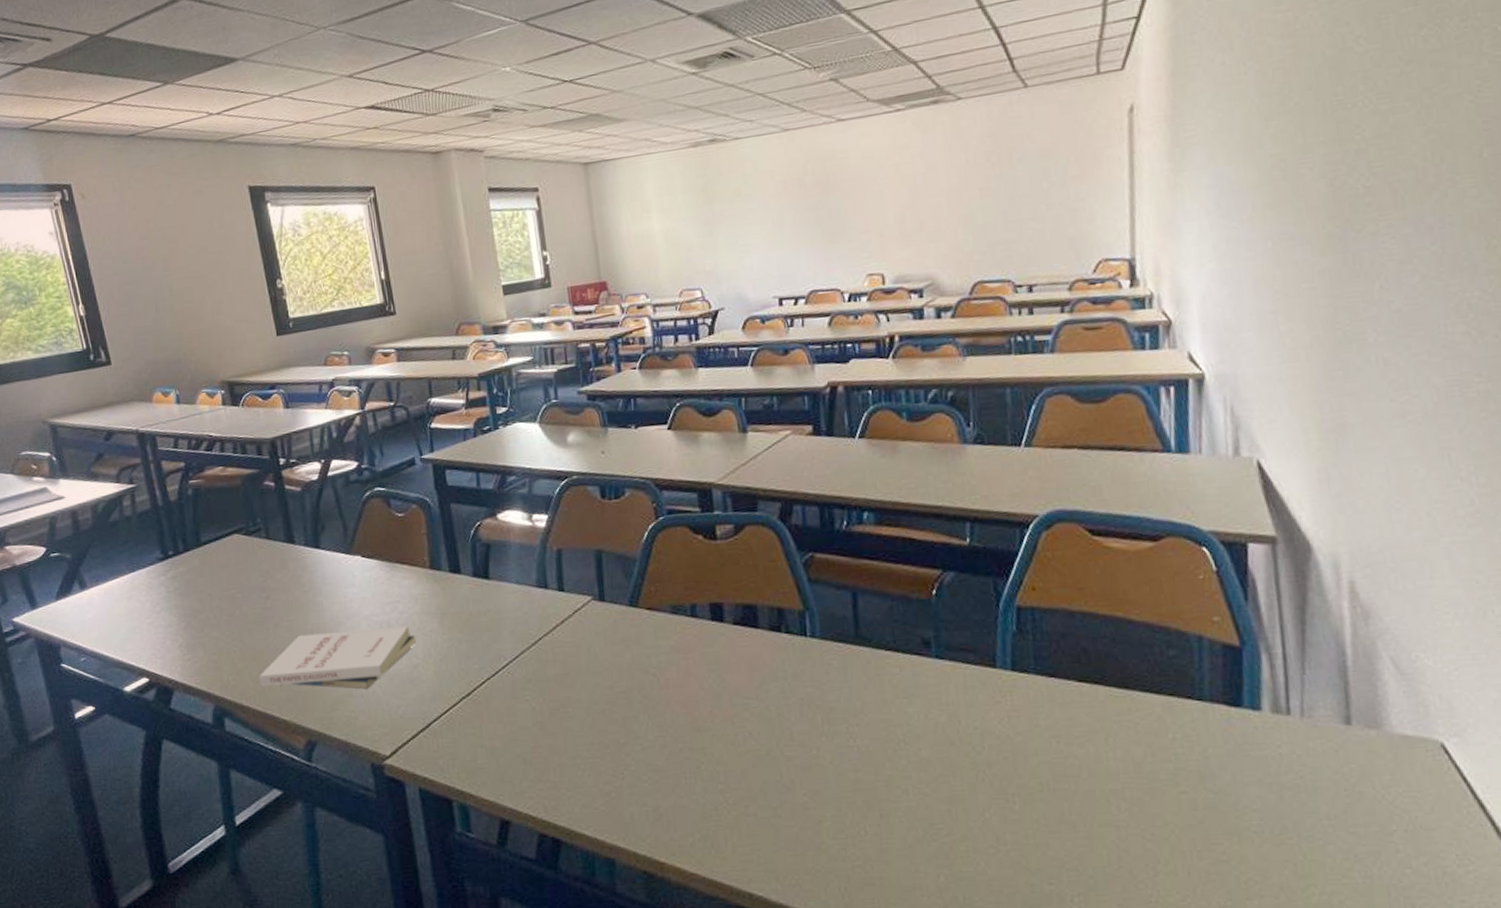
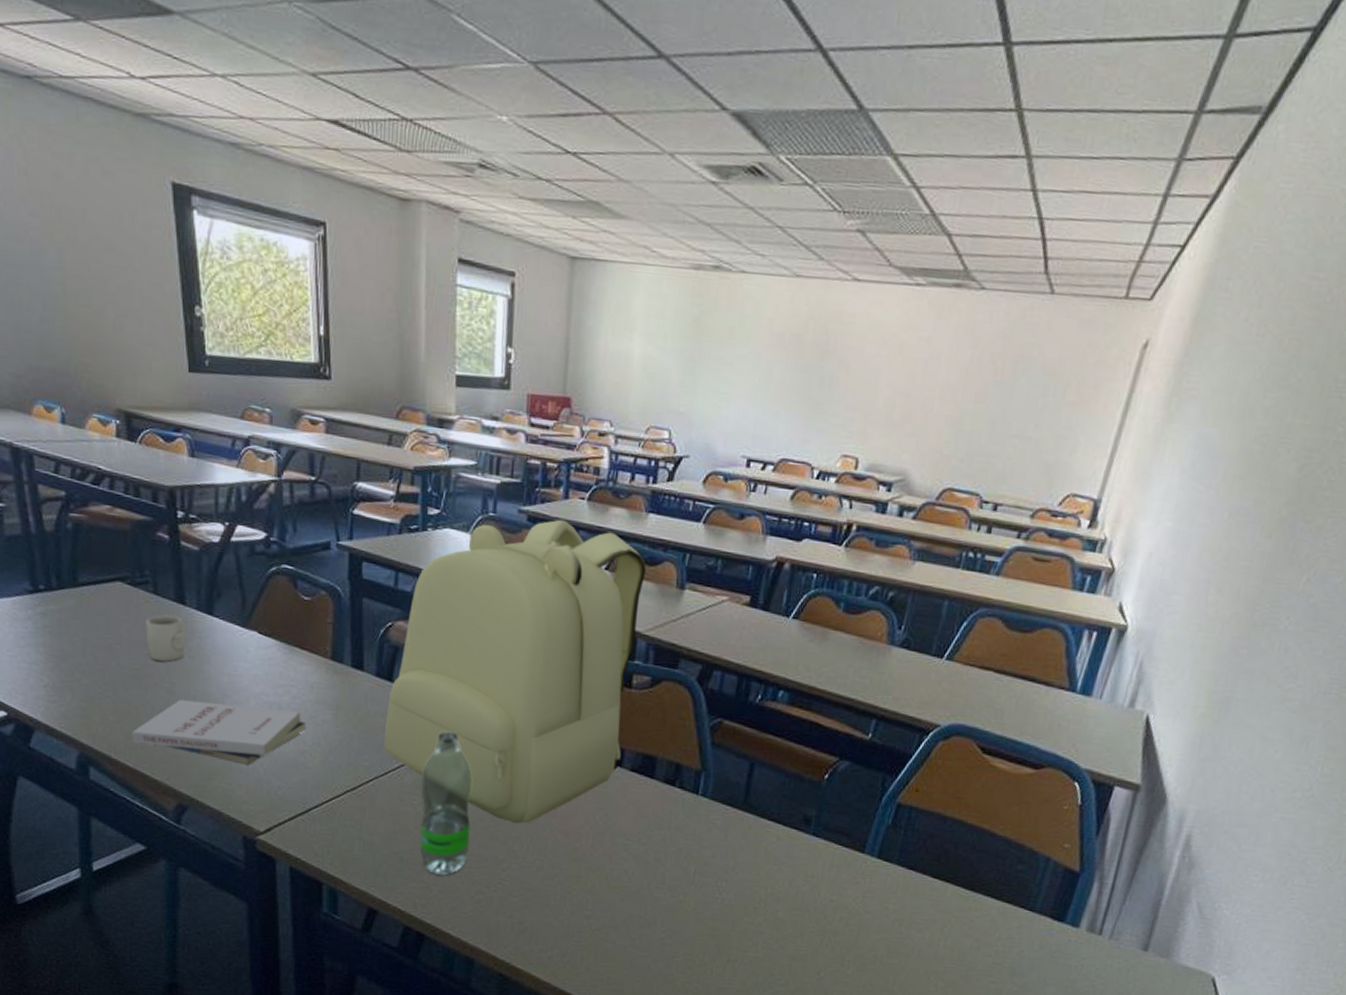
mug: none [262,555,300,602] -> present [145,614,188,662]
backpack: none [487,391,722,701] -> present [384,519,646,824]
bottle: none [531,618,590,771] -> present [420,731,472,876]

